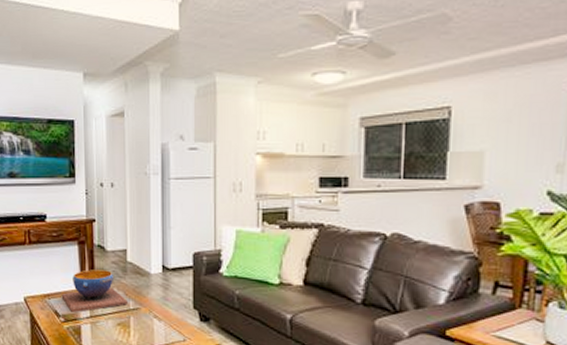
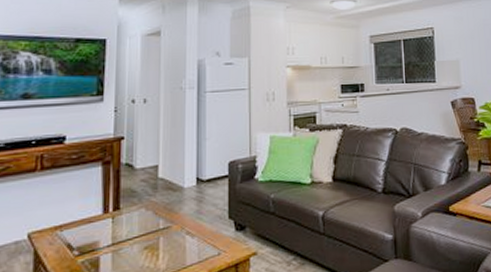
decorative bowl: present [61,269,128,312] -> none [77,189,157,242]

